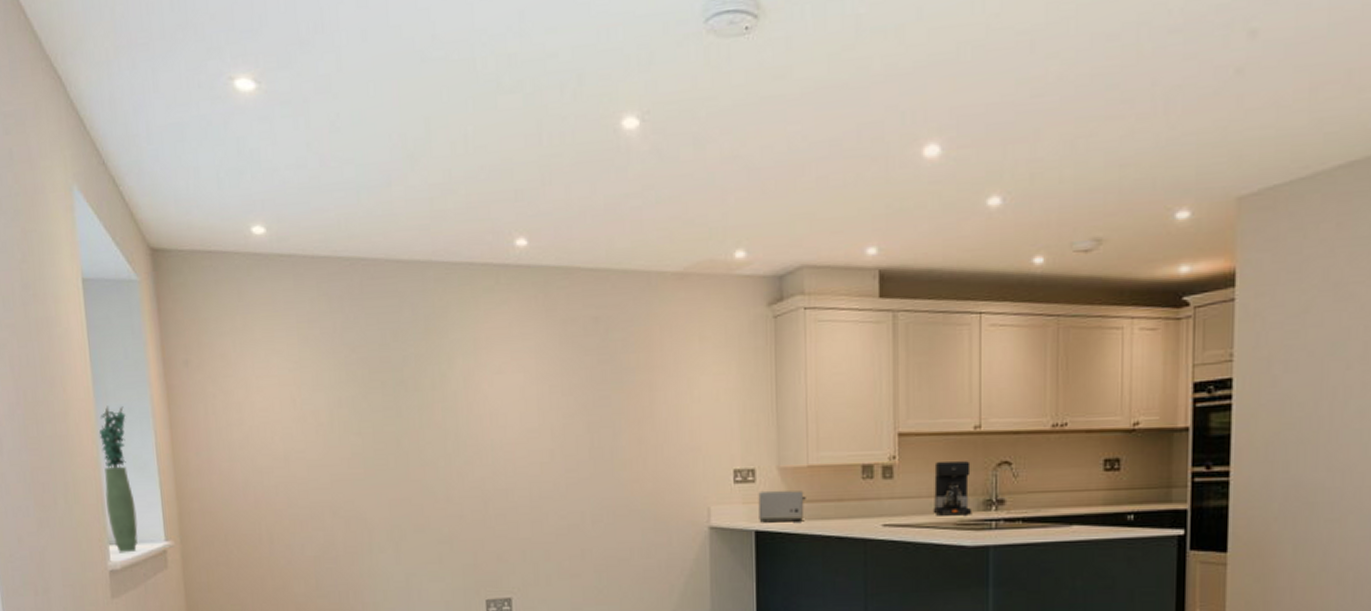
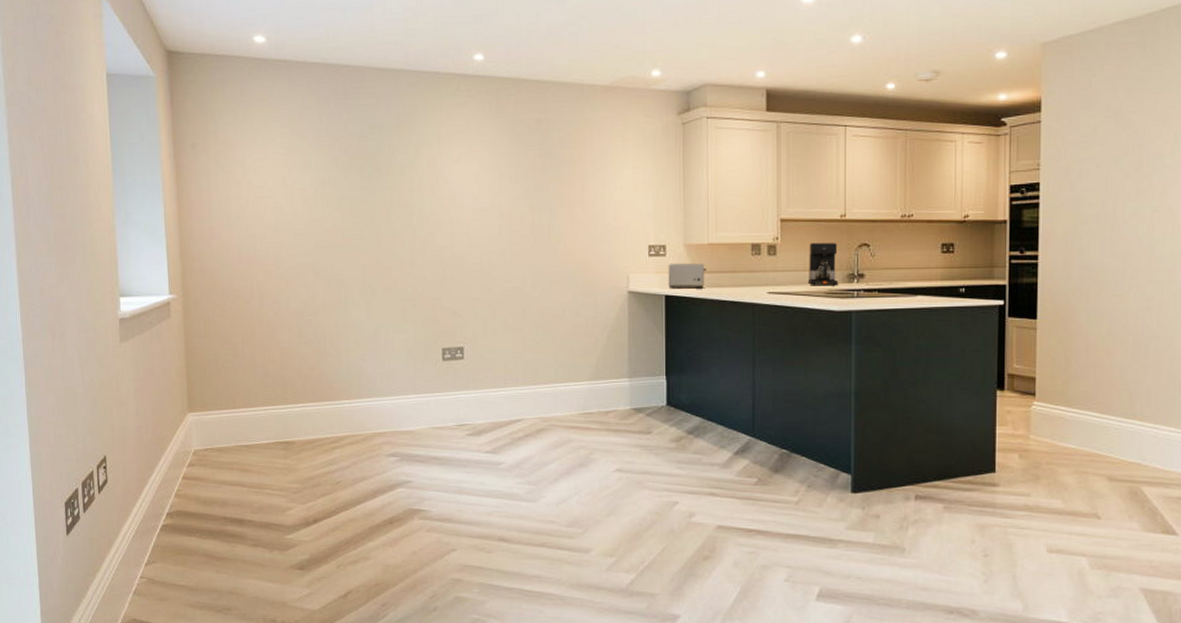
vase: present [100,406,138,553] -> none [116,180,146,304]

